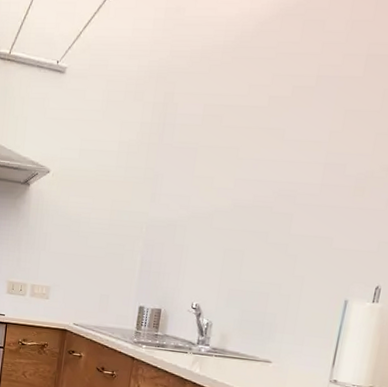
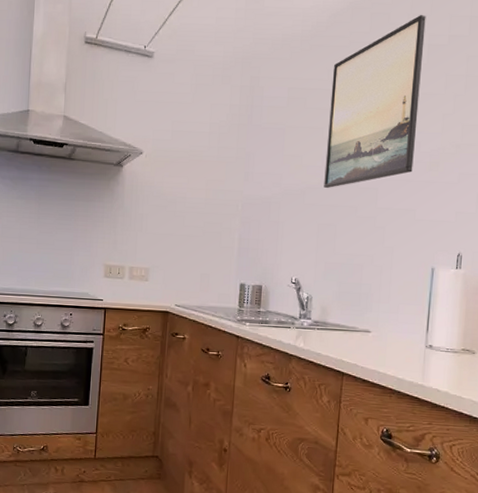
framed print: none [234,20,368,213] -> present [324,14,426,189]

